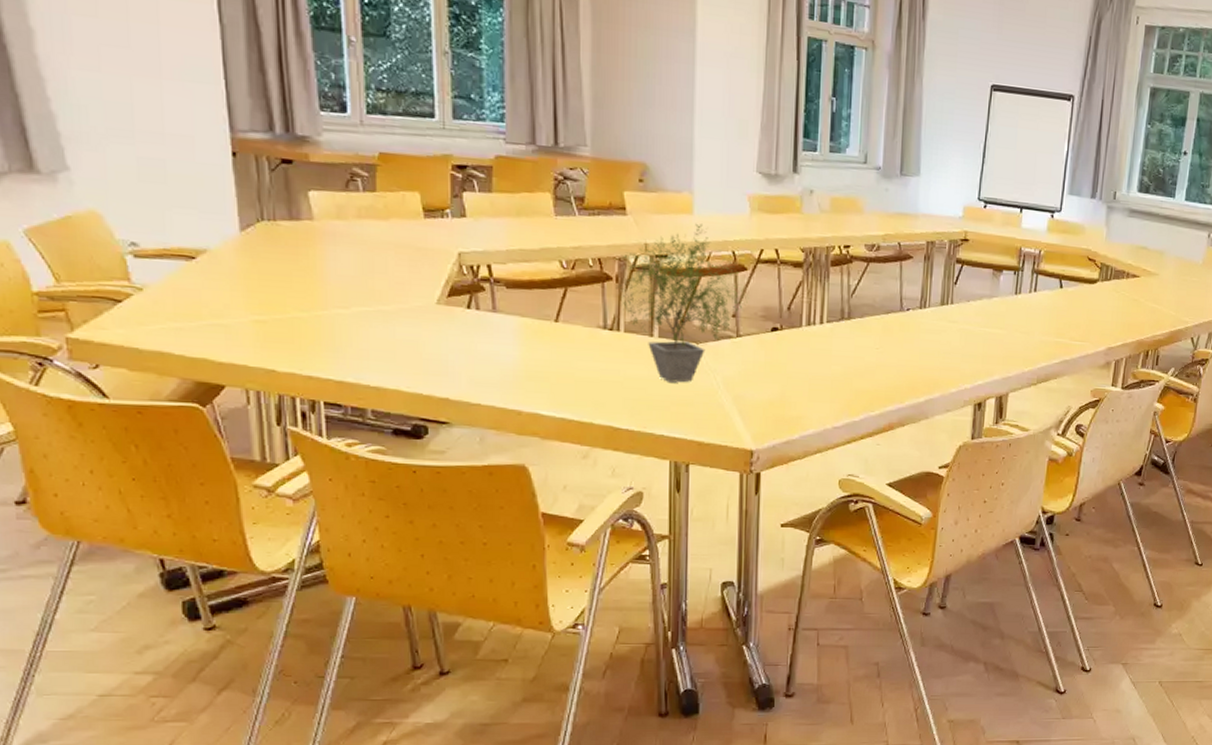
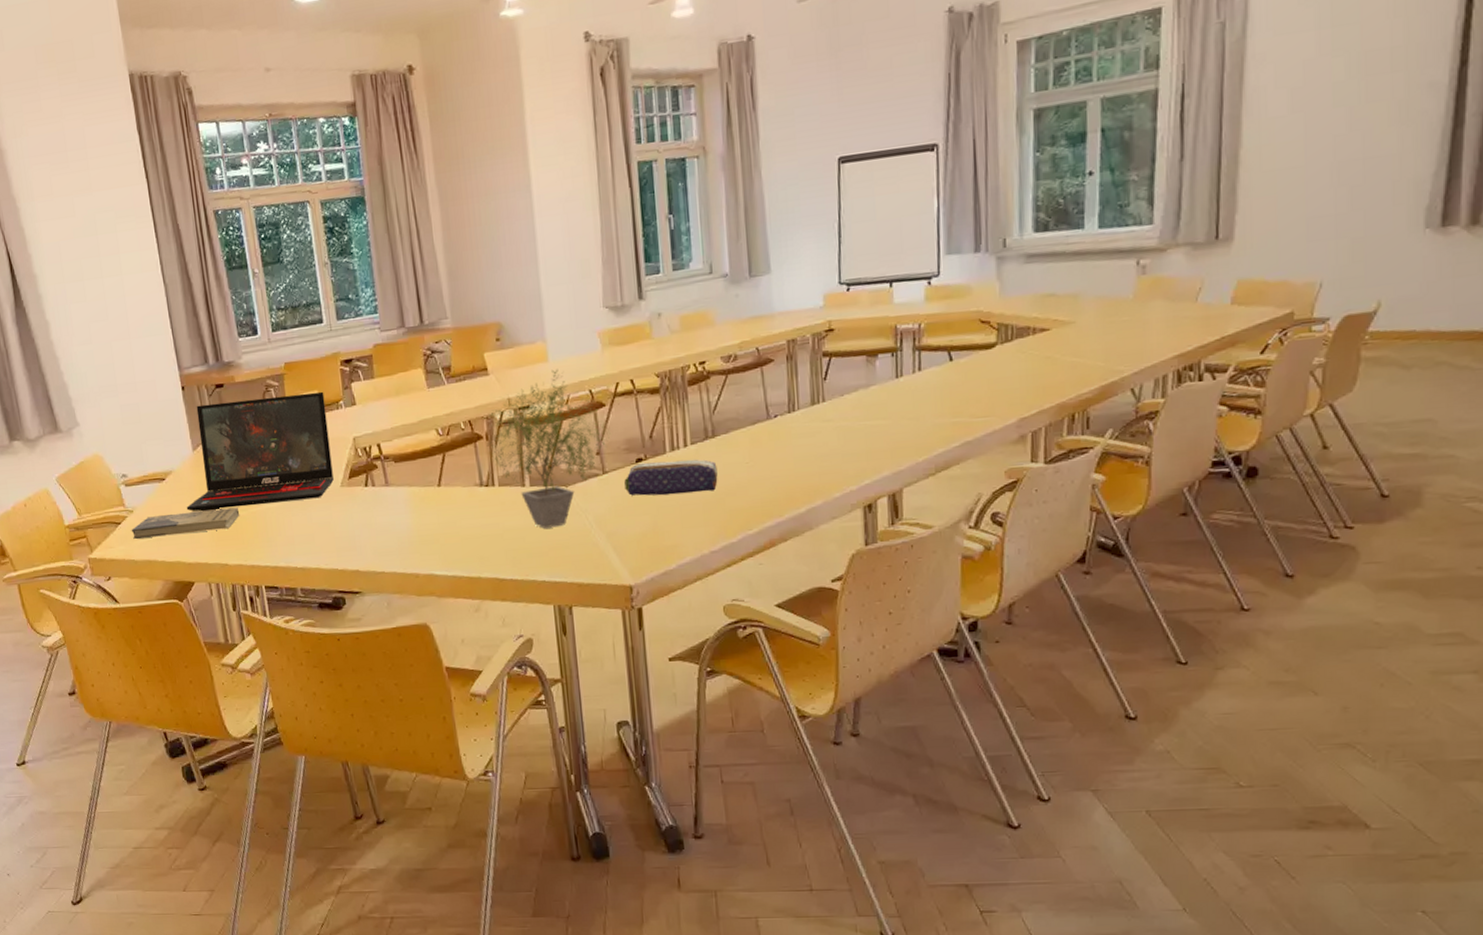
book: none [137,299,299,330] -> present [131,507,240,539]
laptop: none [223,178,428,313] -> present [186,391,334,512]
pencil case: none [757,332,849,370] -> present [624,459,718,496]

